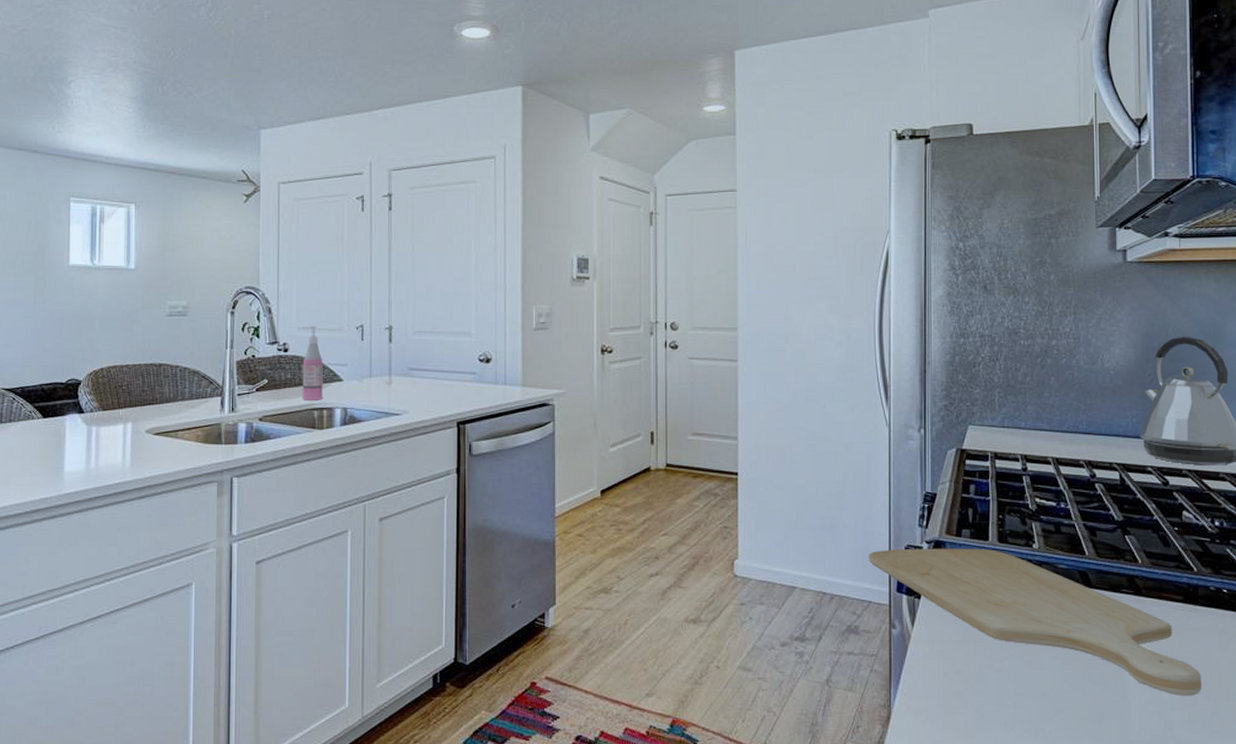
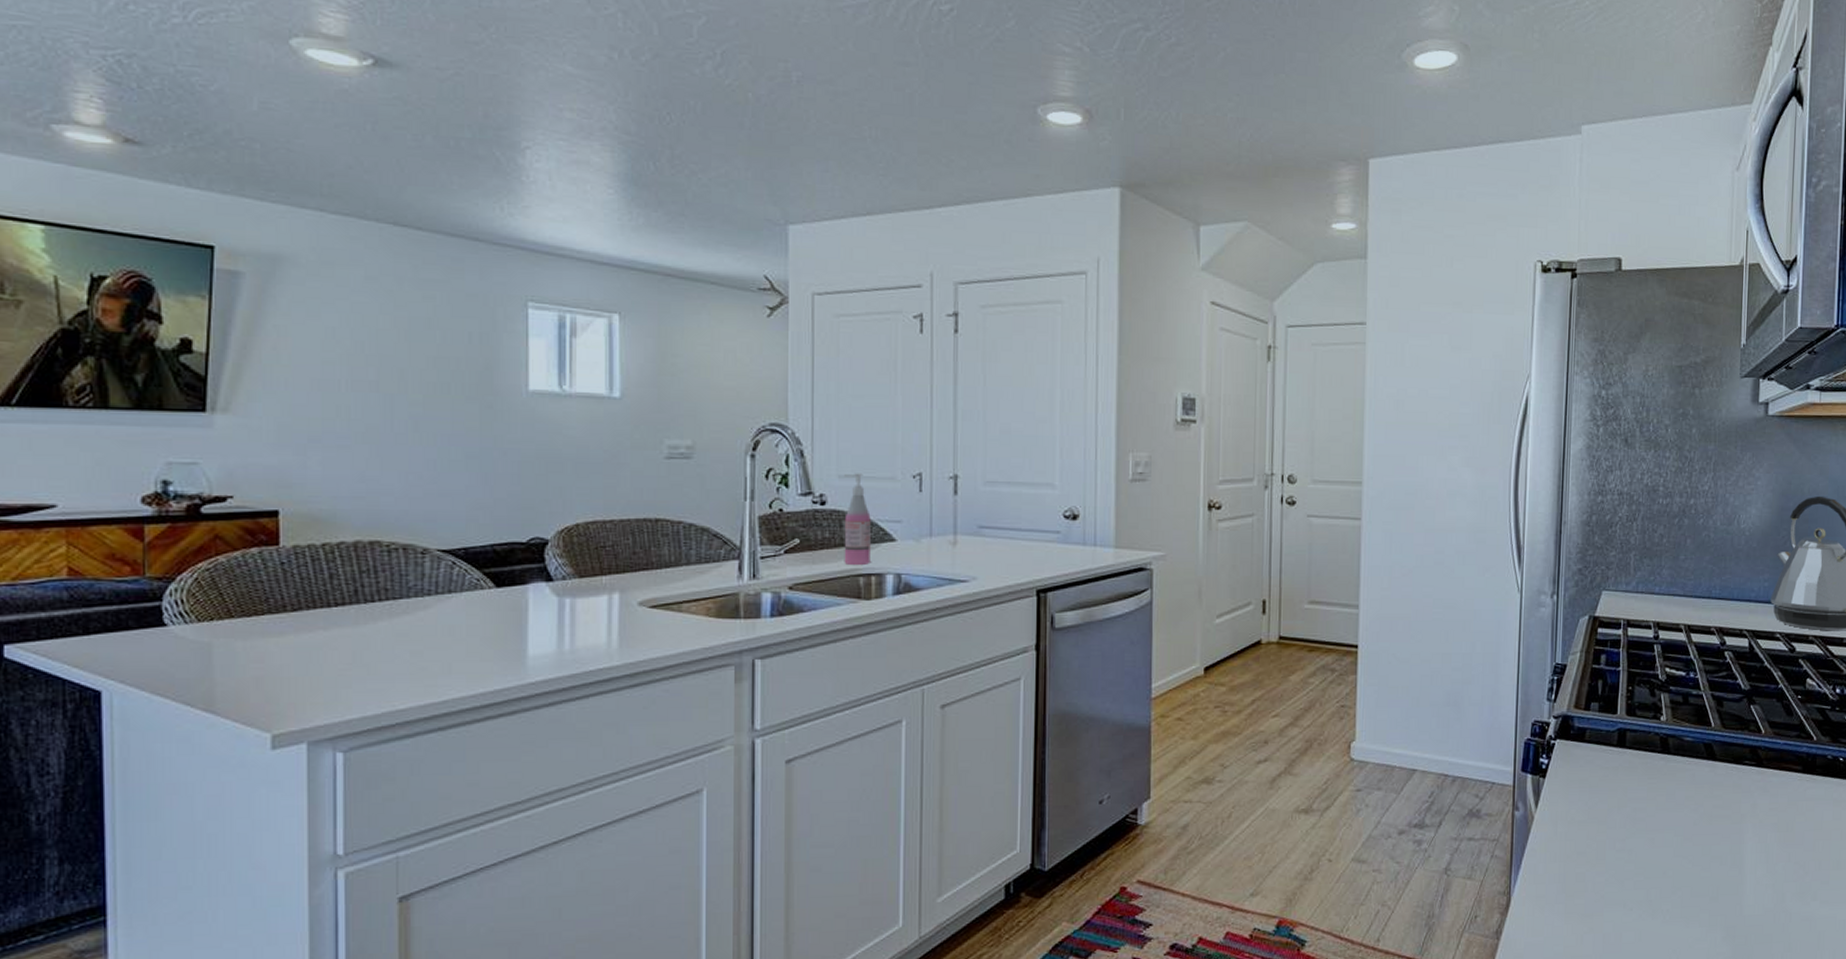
chopping board: present [868,548,1201,696] -> none [1493,722,1814,867]

